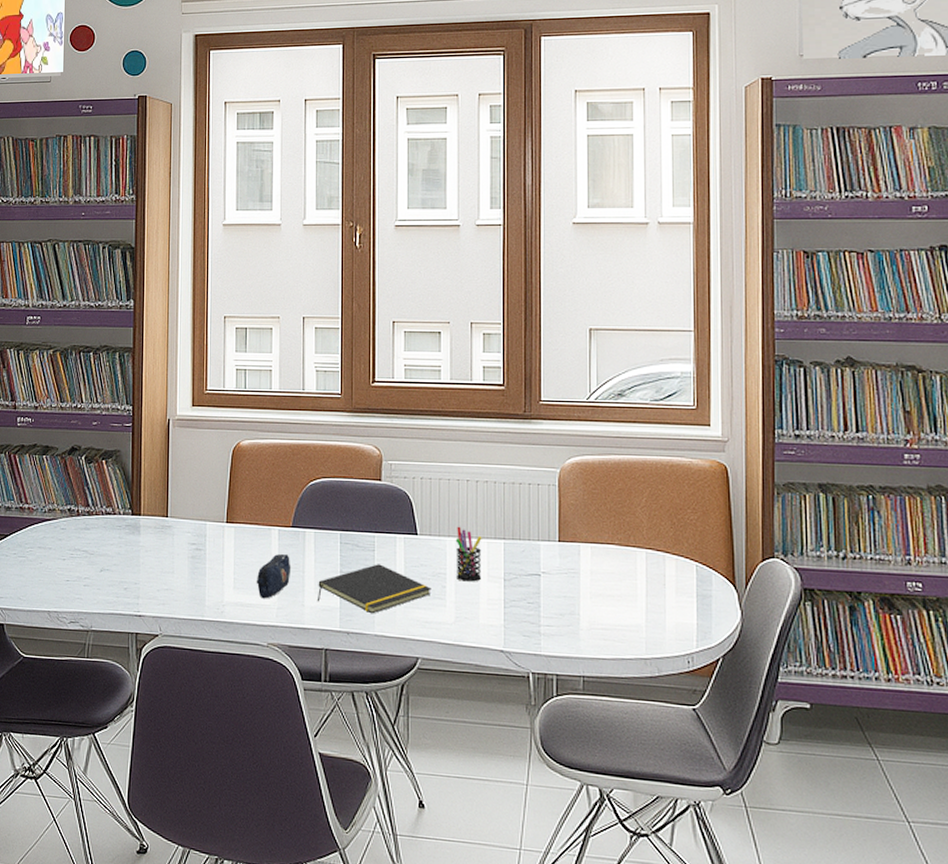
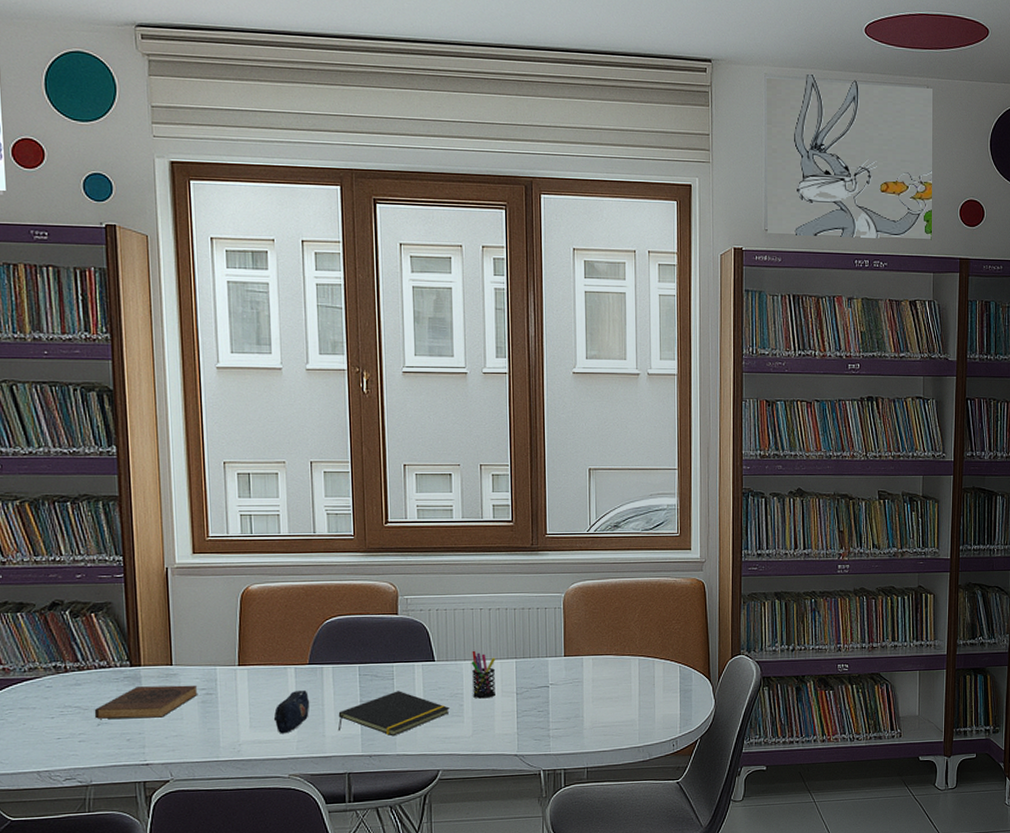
book: none [98,536,189,569] -> present [94,685,198,719]

